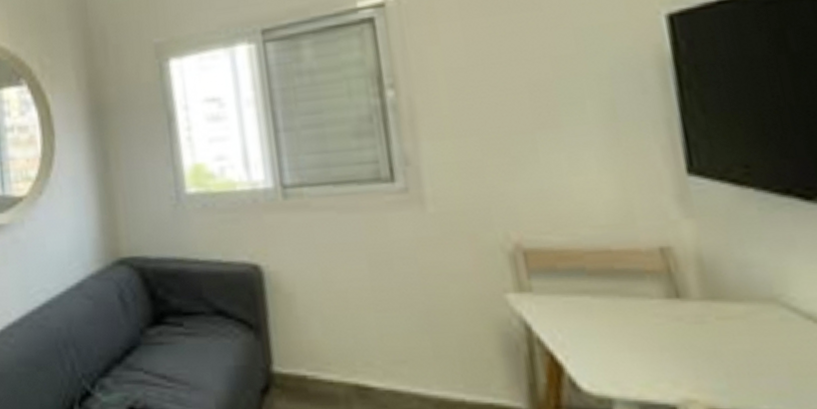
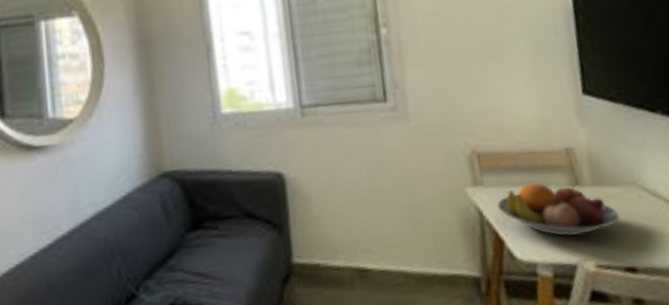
fruit bowl: none [552,292,750,368] -> present [497,182,621,237]

